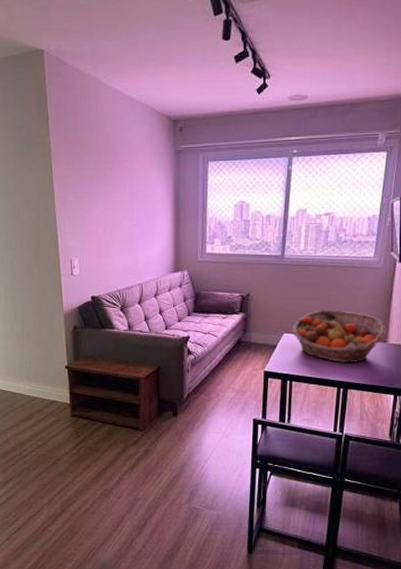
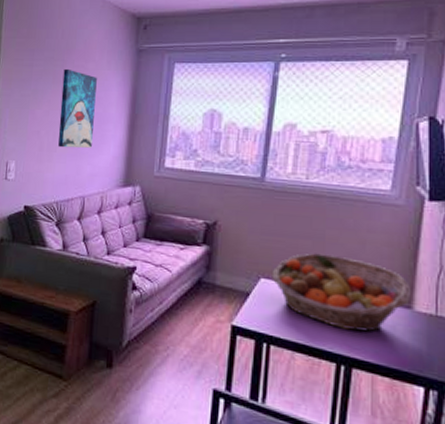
wall art: none [112,170,144,243] -> present [58,68,97,148]

